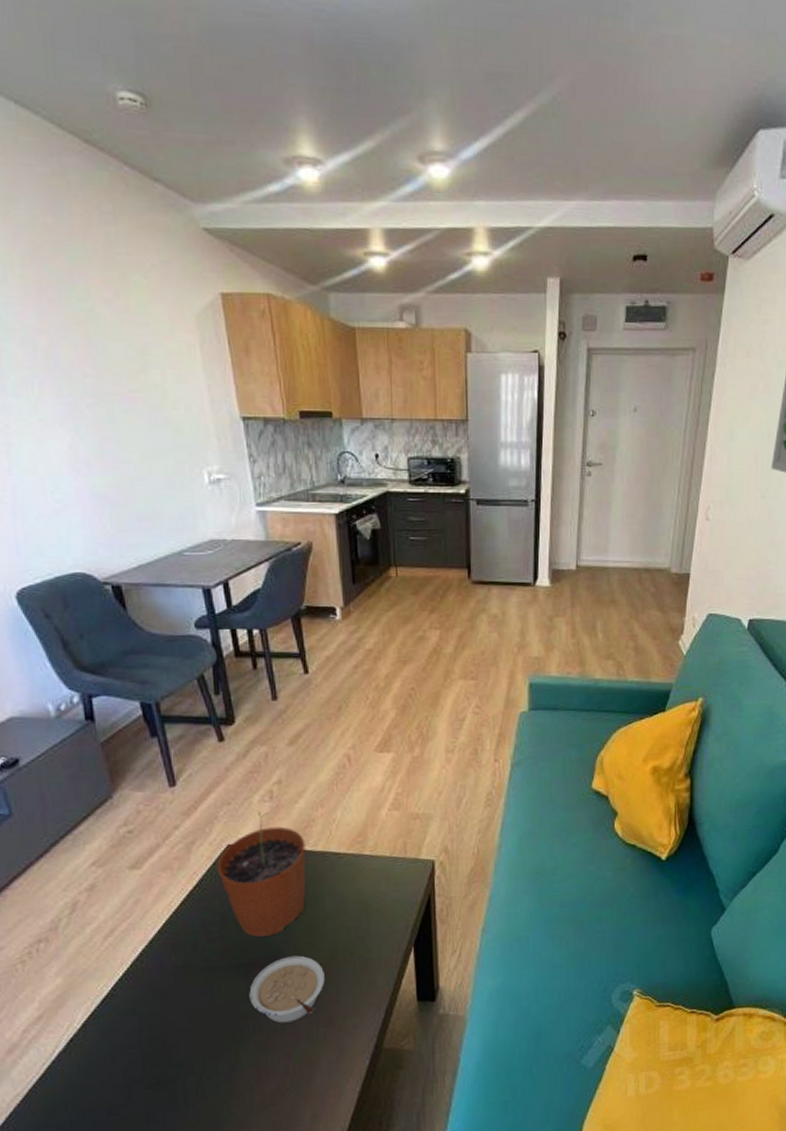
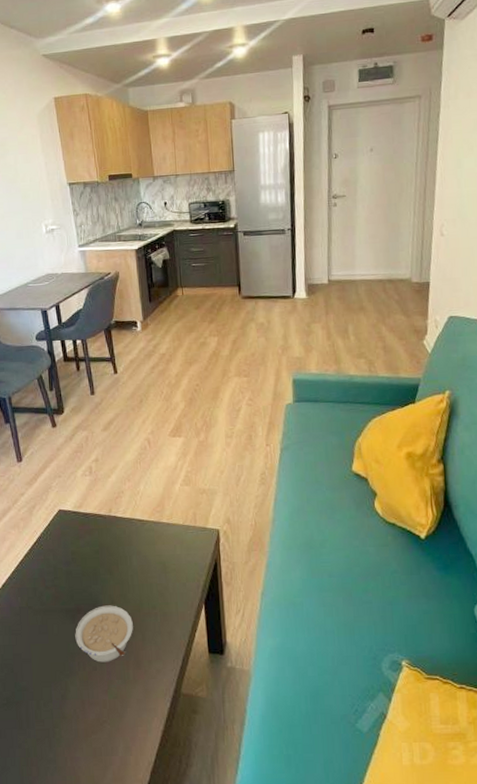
plant pot: present [217,810,306,937] -> none [51,483,118,587]

